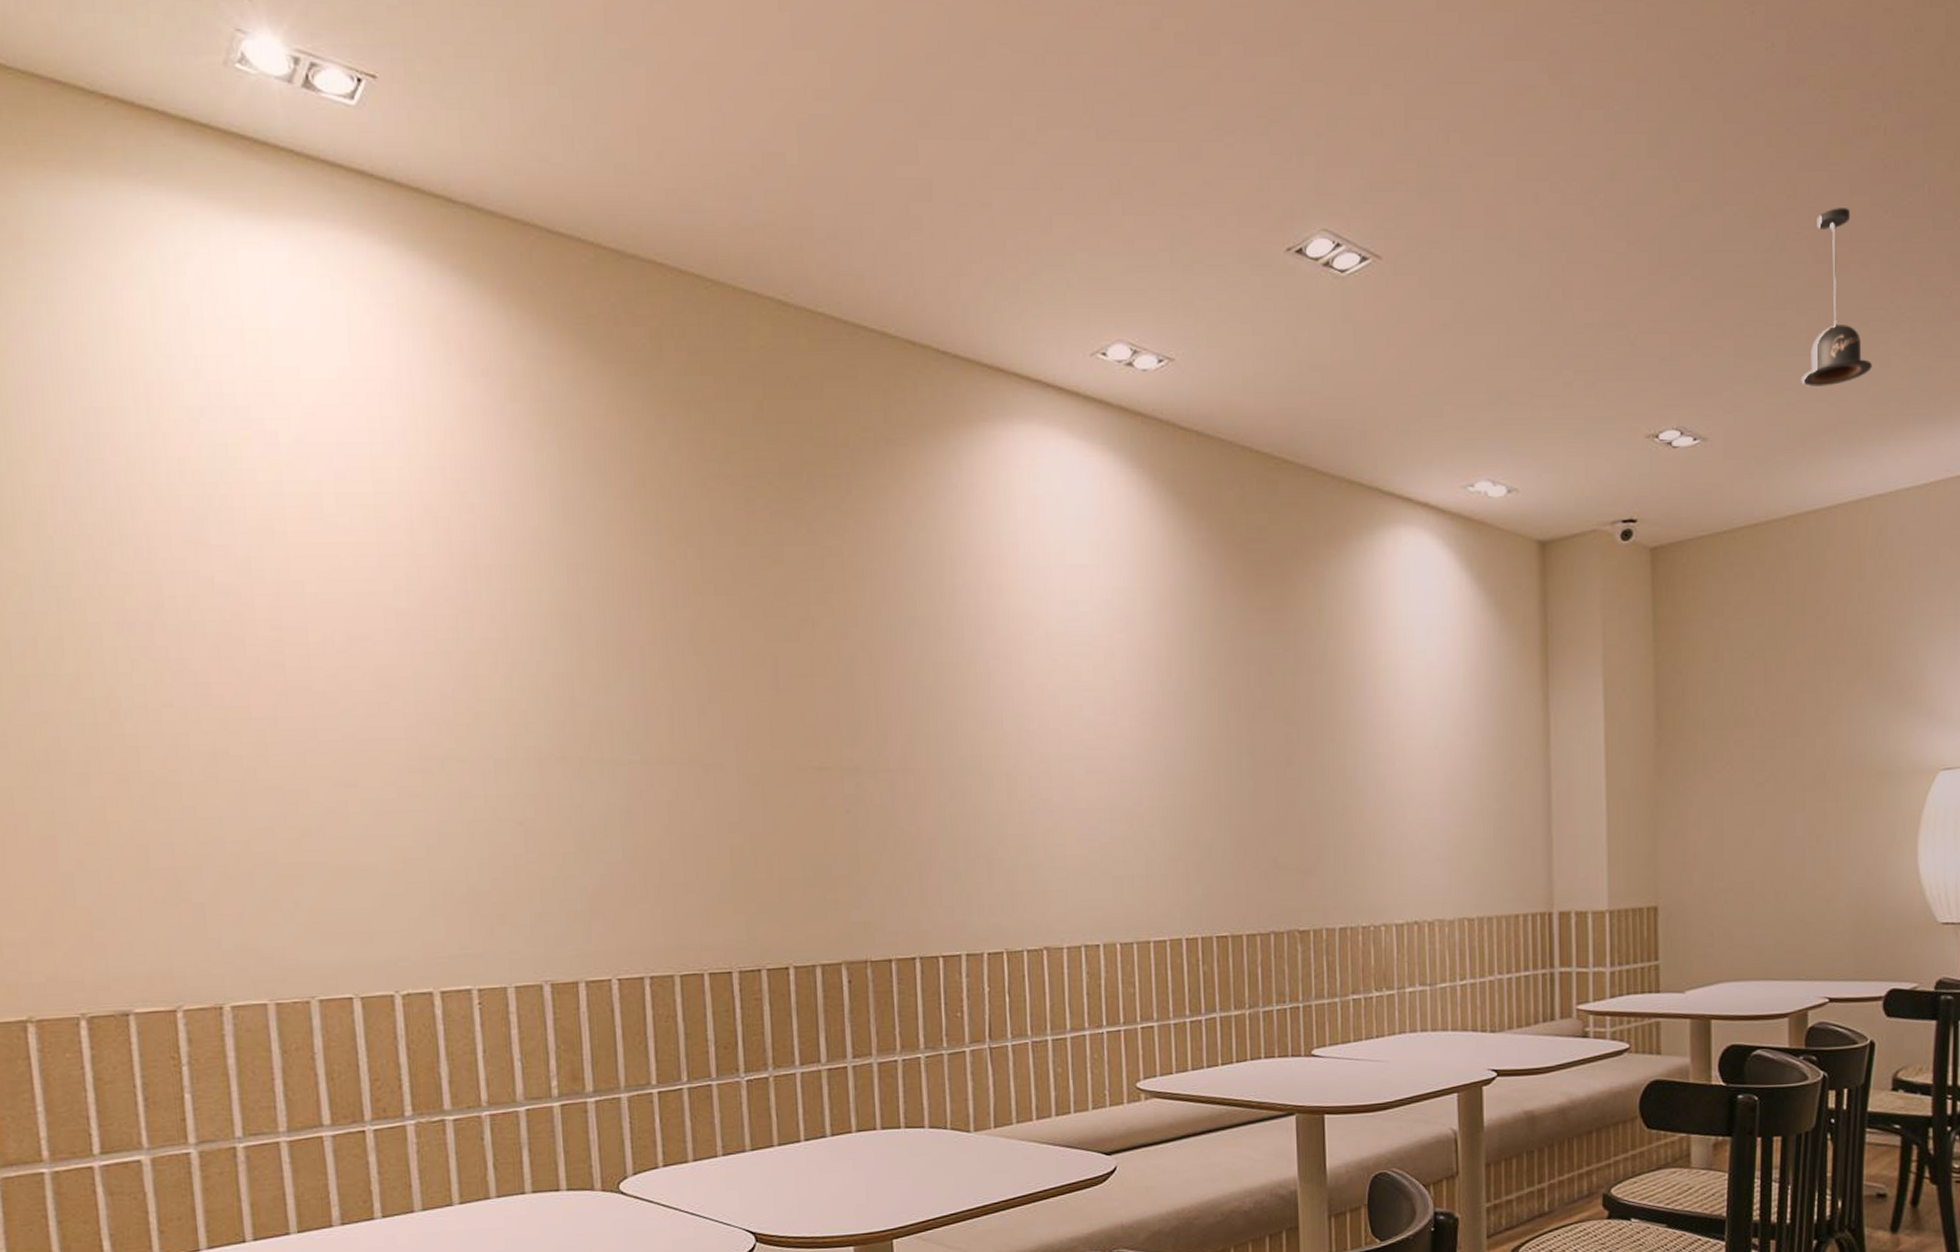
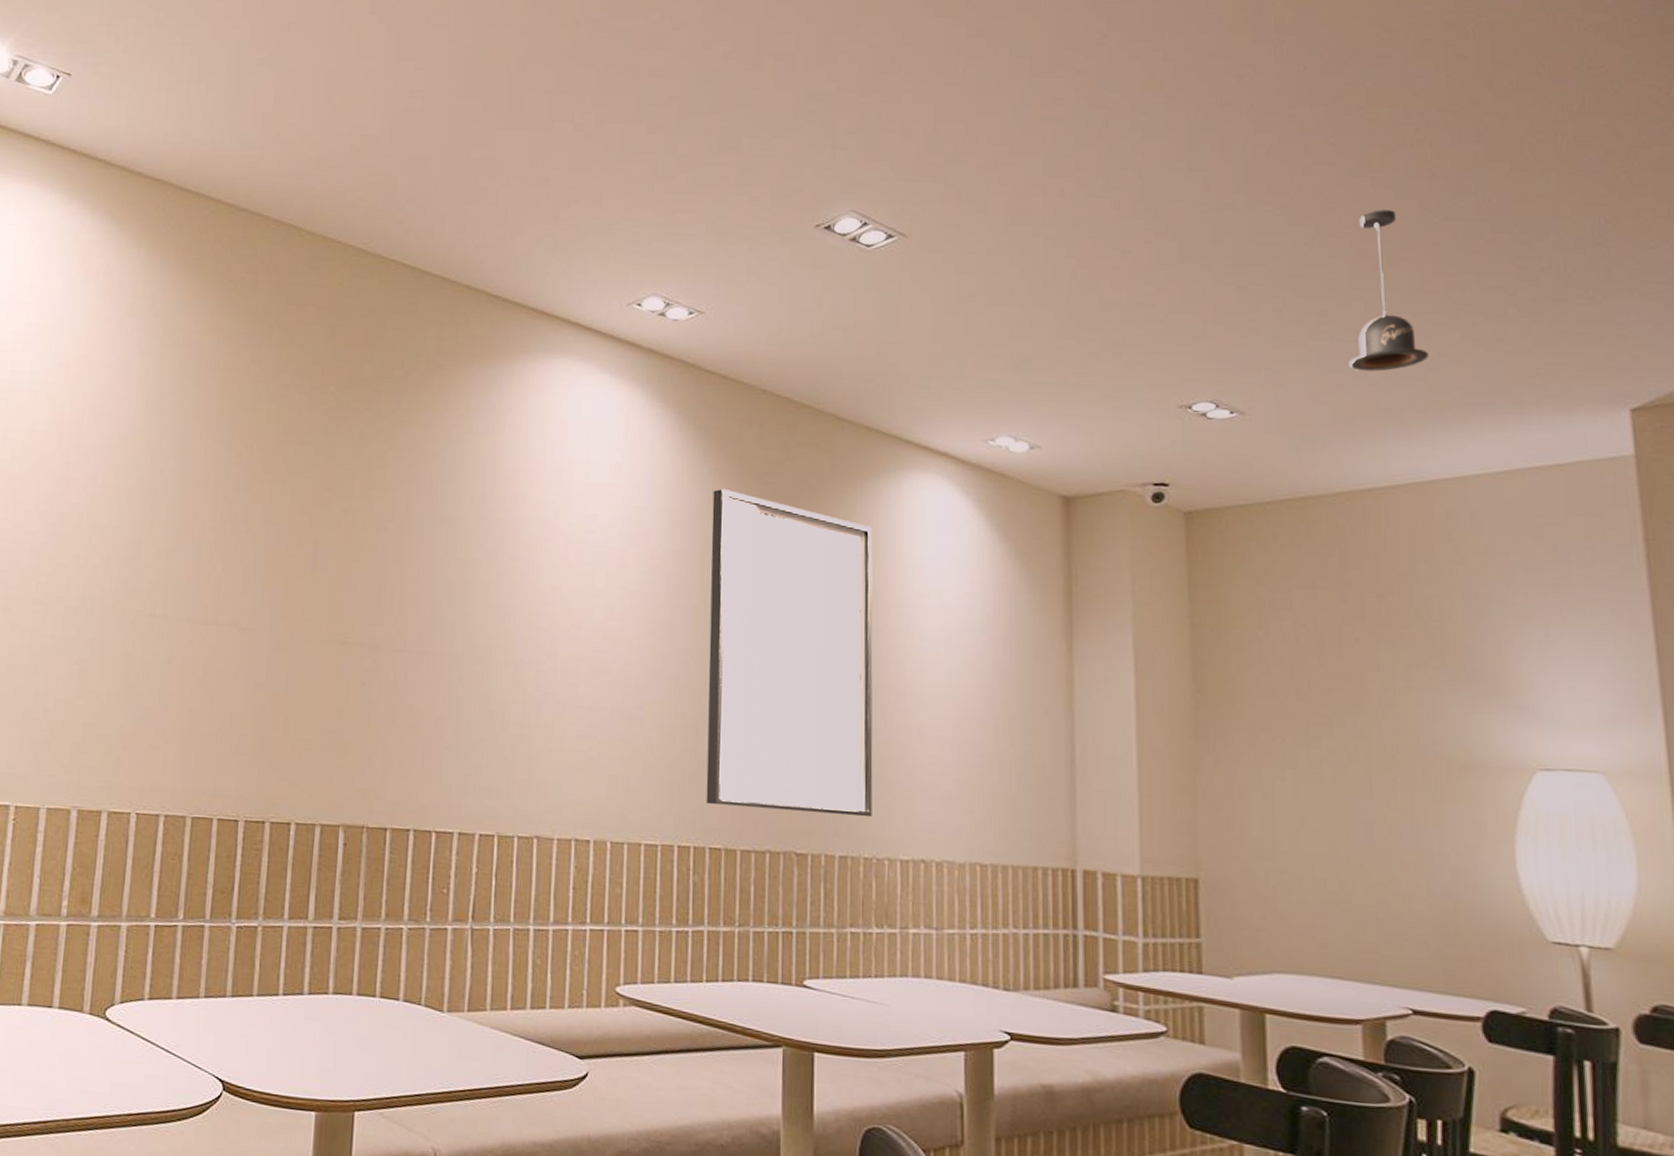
wall art: none [1197,560,1368,894] -> present [706,488,873,818]

